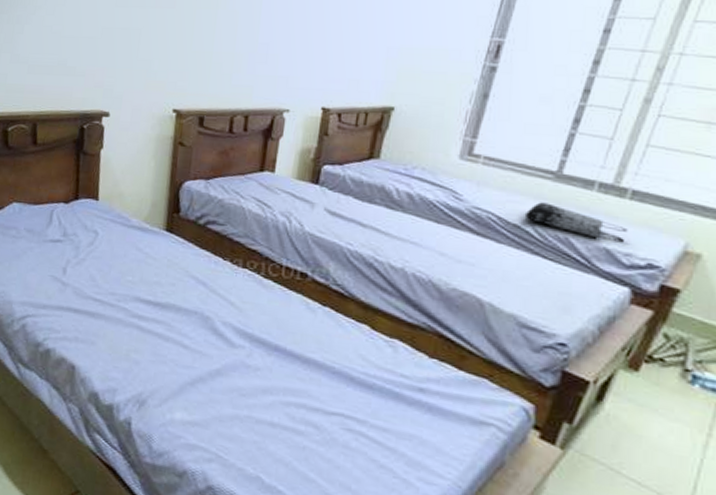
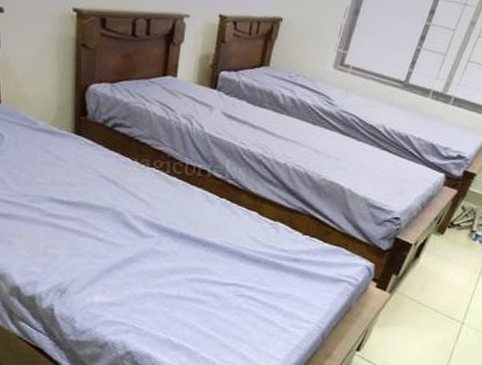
tote bag: present [524,202,628,241] -> none [378,107,448,138]

